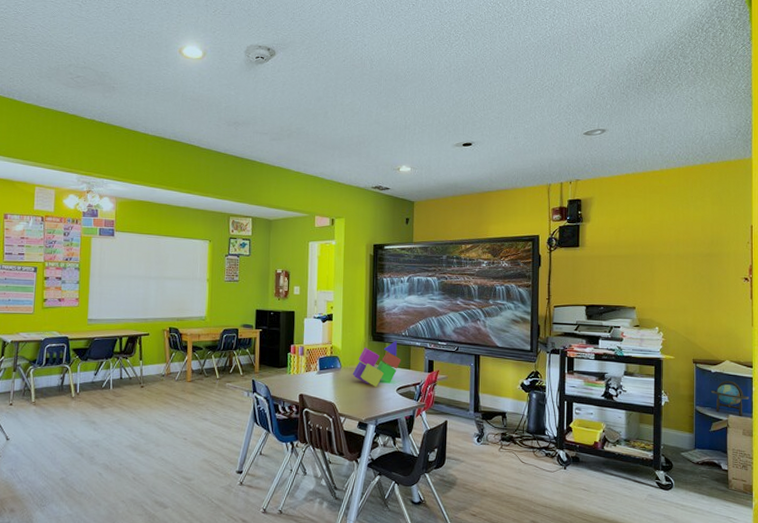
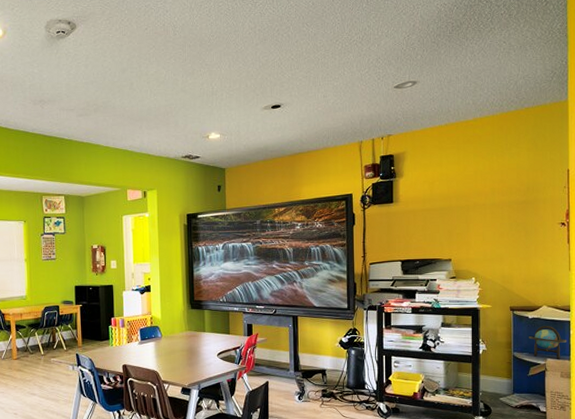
toy blocks: present [352,340,402,387] -> none [173,306,221,353]

